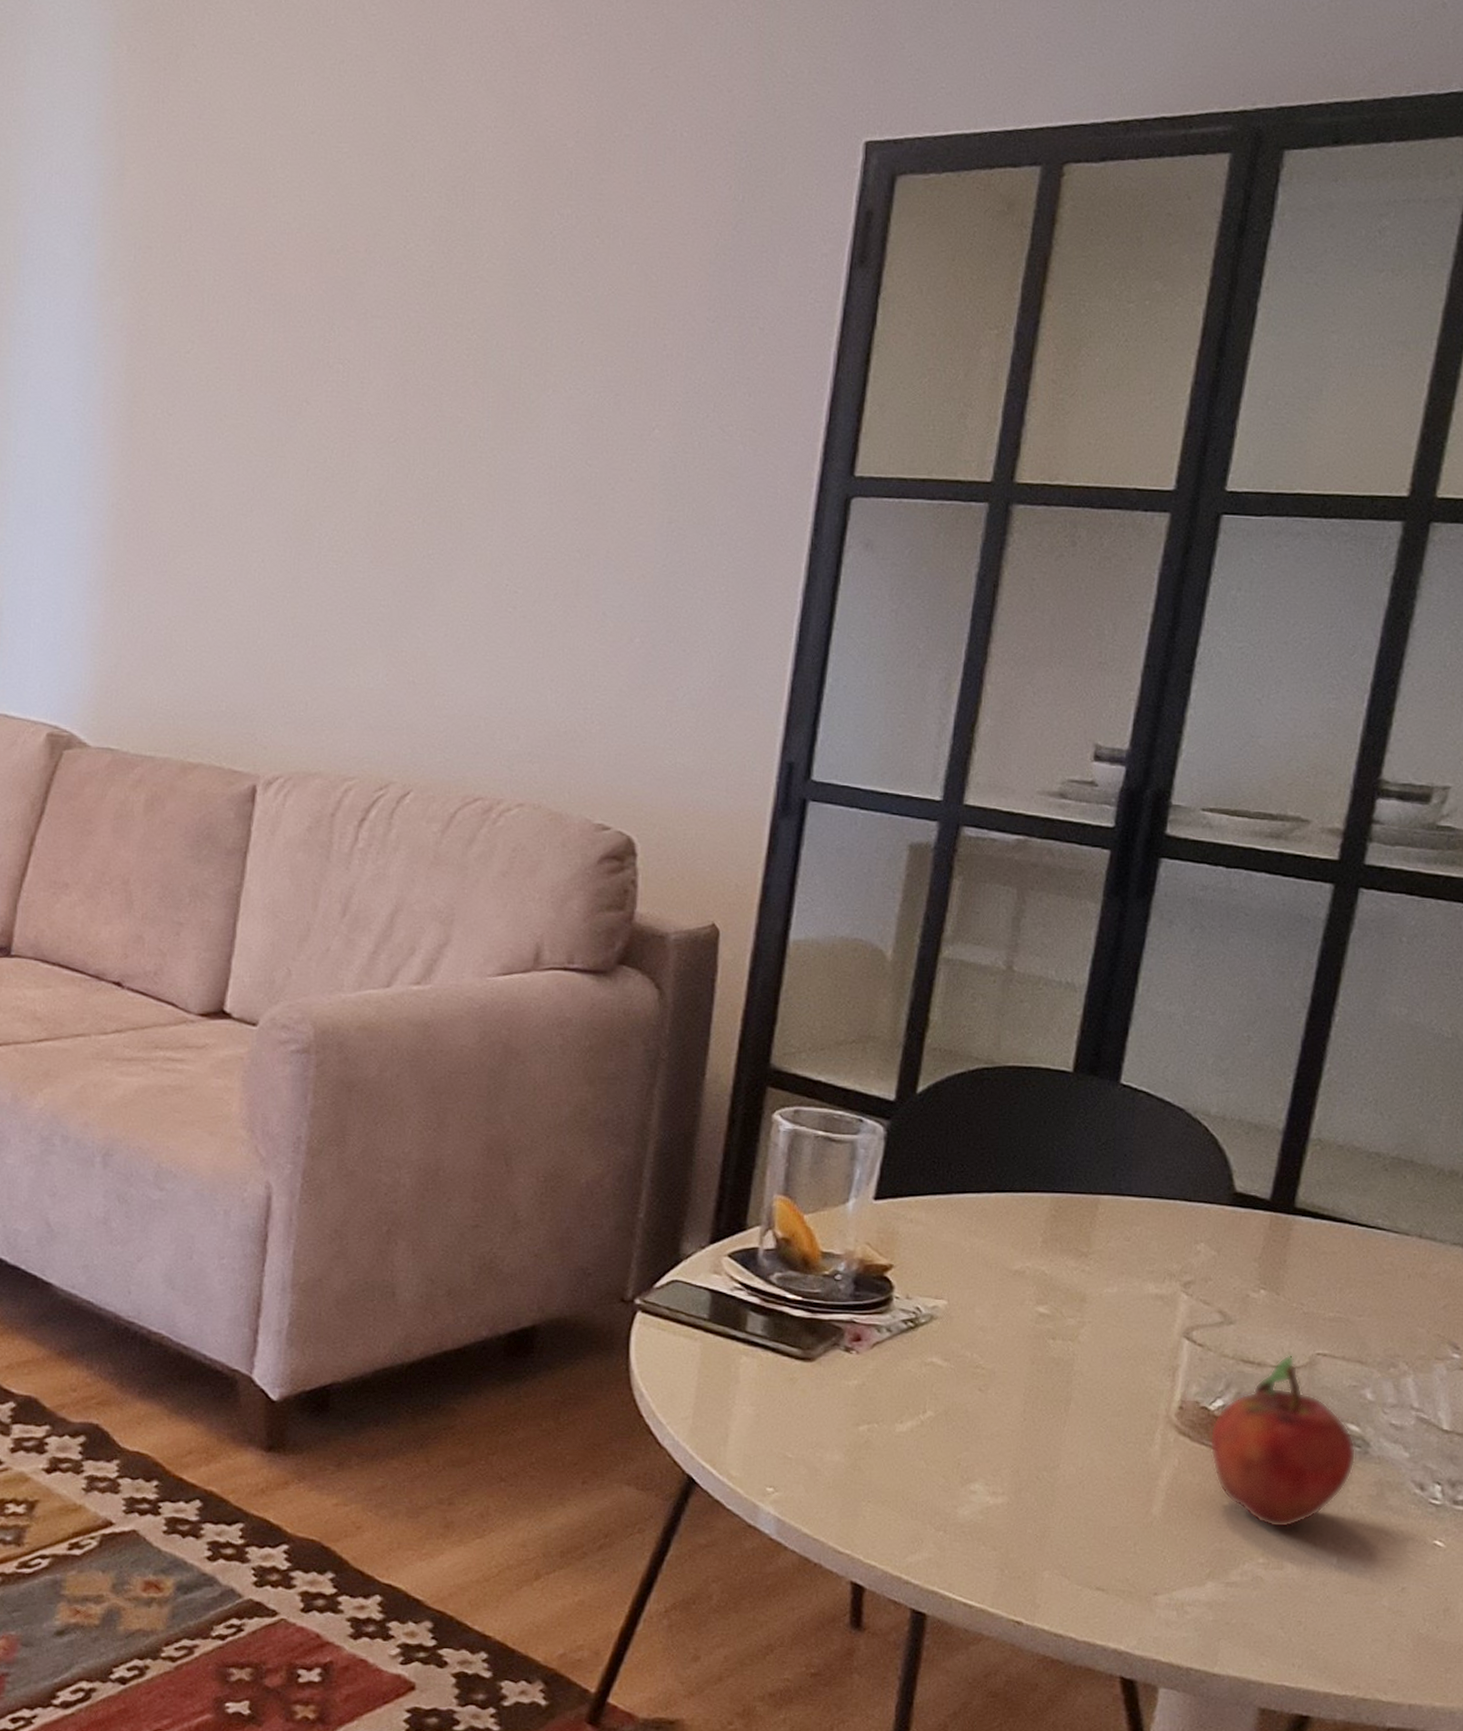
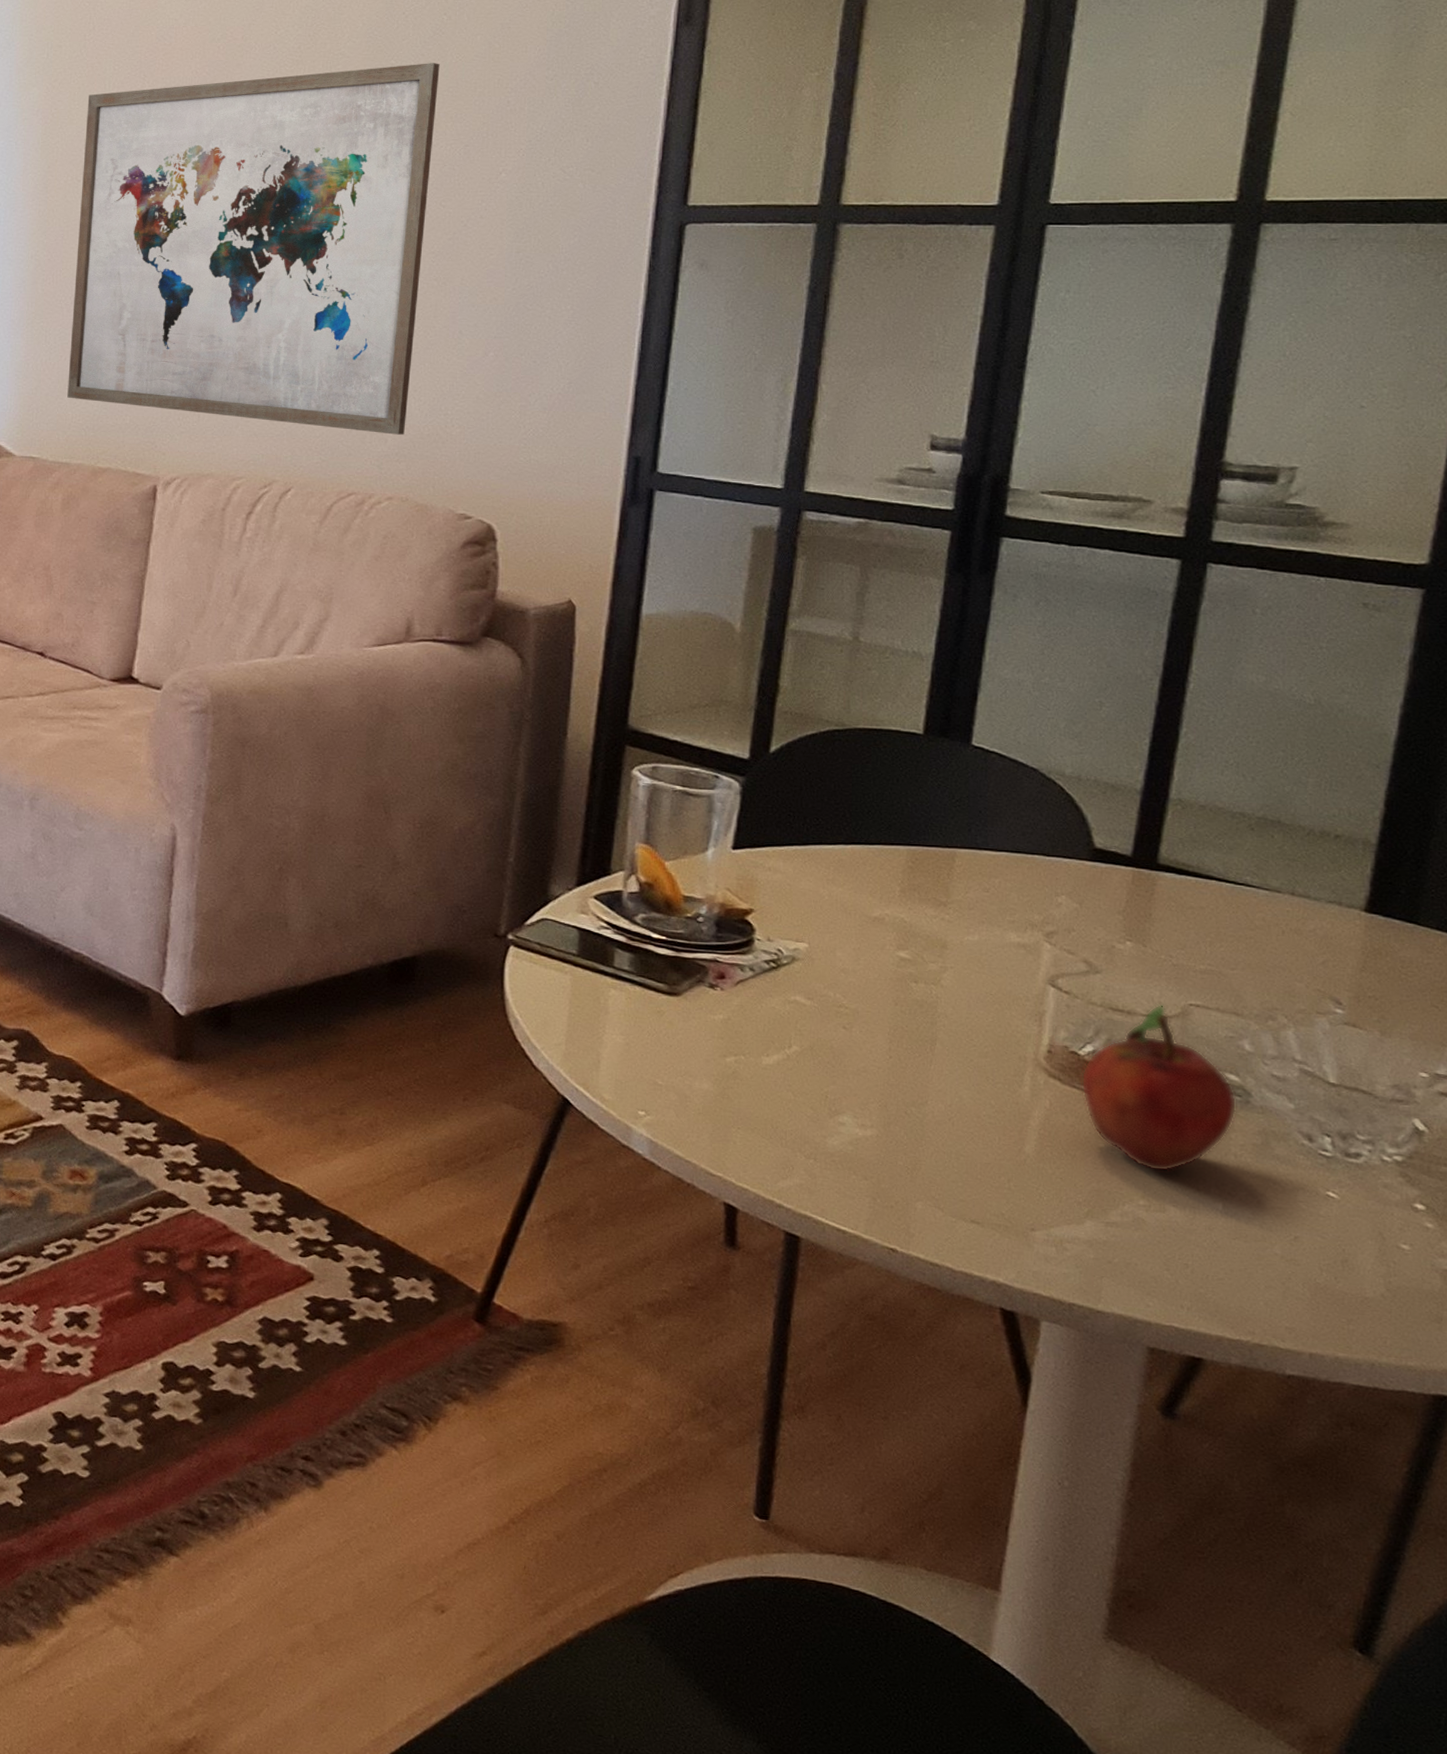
wall art: none [153,294,590,732] -> present [67,63,440,435]

